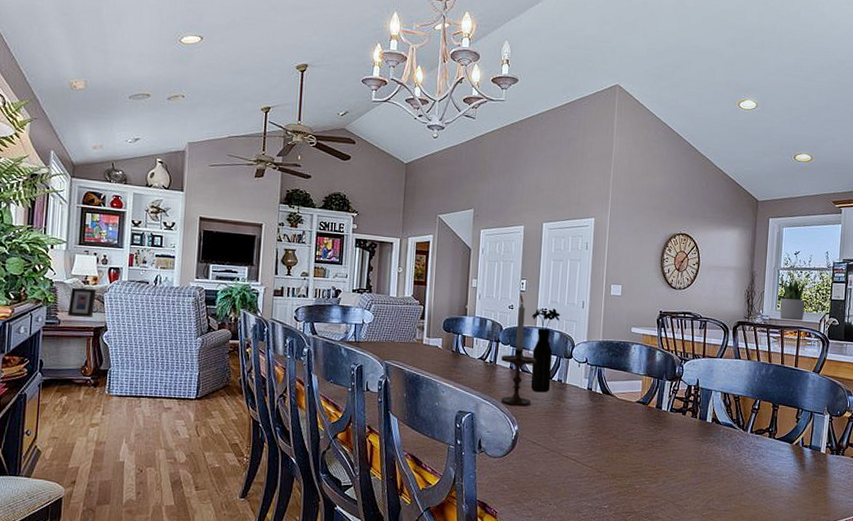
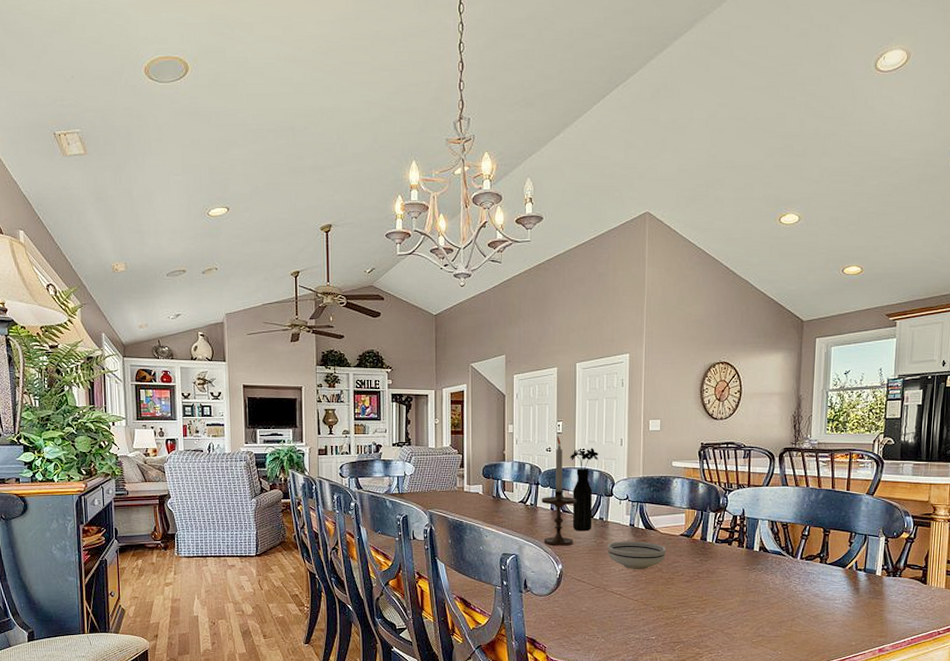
picture frame: present [67,288,97,317] -> none [133,461,157,487]
bowl: none [564,405,622,436] -> present [608,541,666,570]
planter: present [780,278,806,321] -> none [829,399,857,443]

